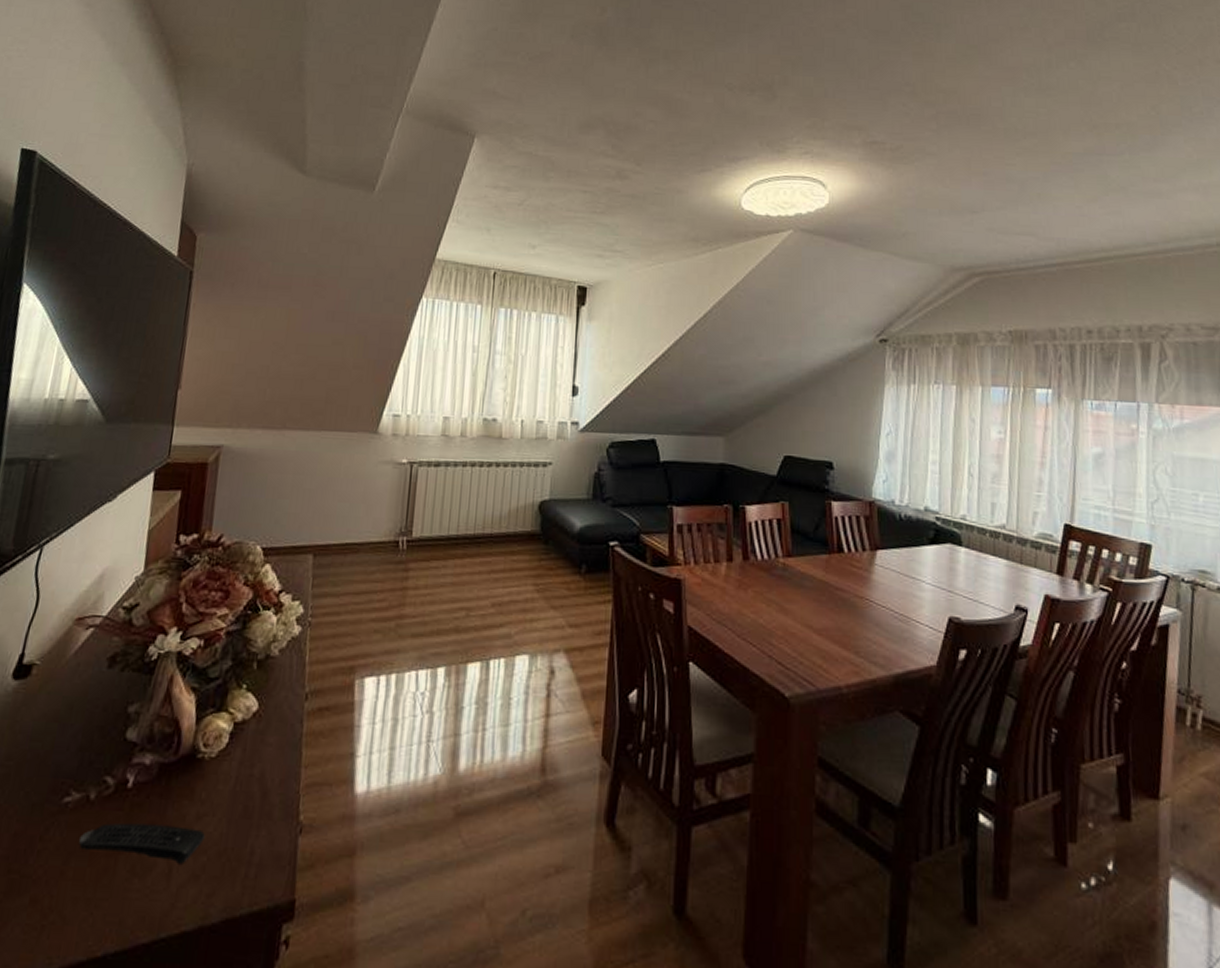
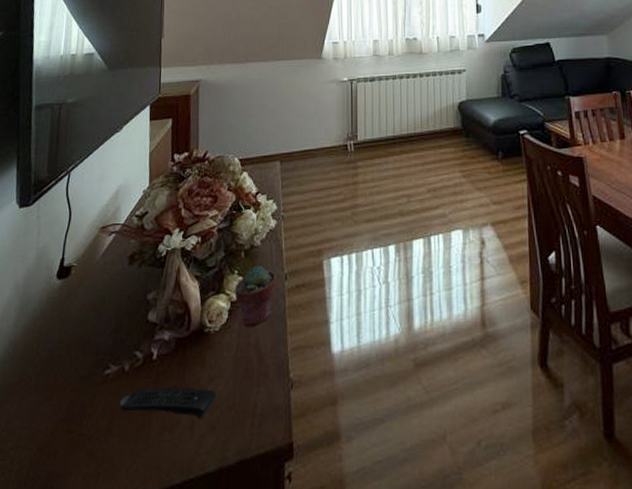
potted succulent: none [239,679,296,756] -> present [234,265,277,328]

